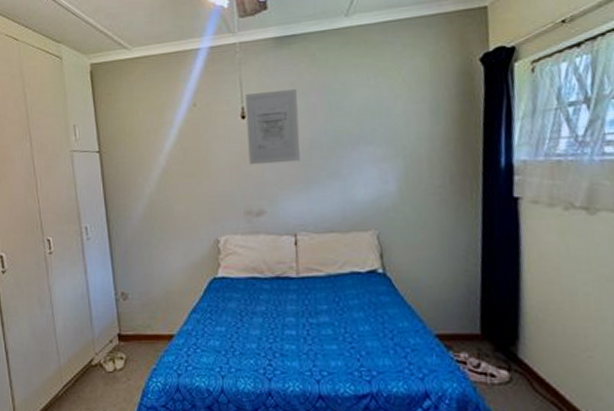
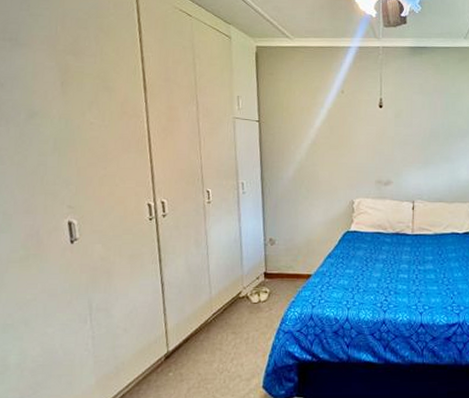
wall art: present [245,88,301,165] -> none [383,88,423,146]

